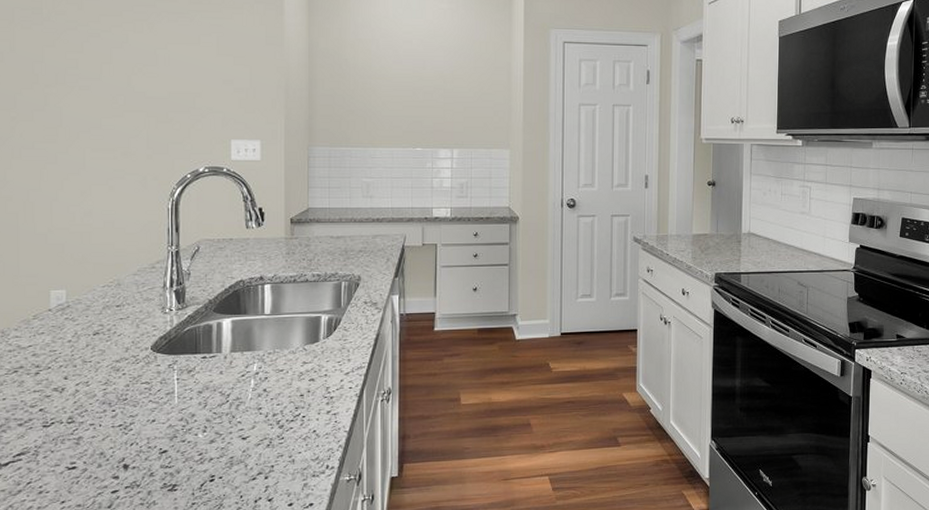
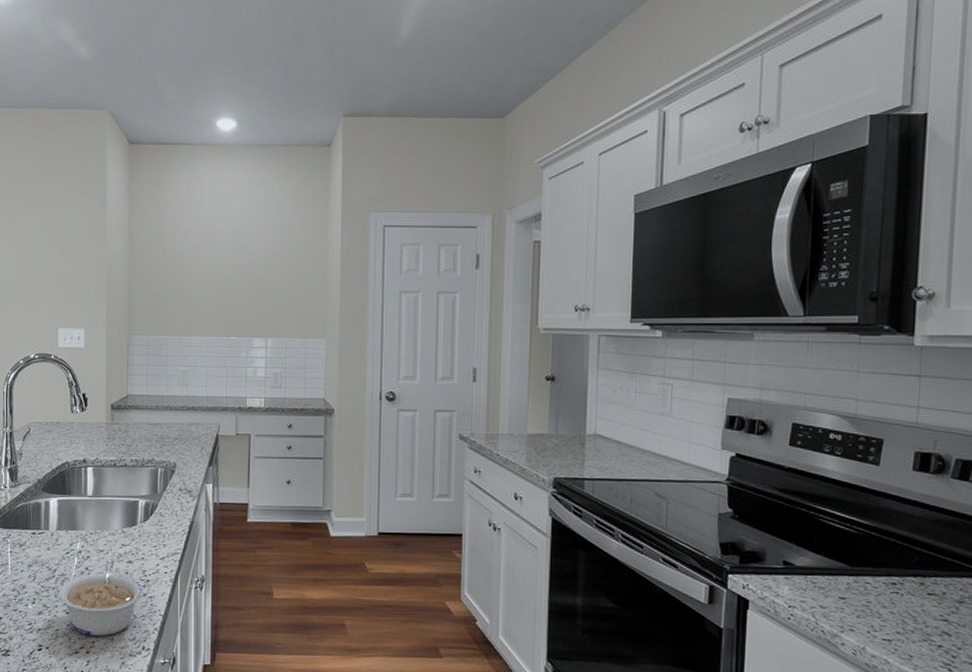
legume: none [233,379,326,460] -> present [59,560,143,636]

